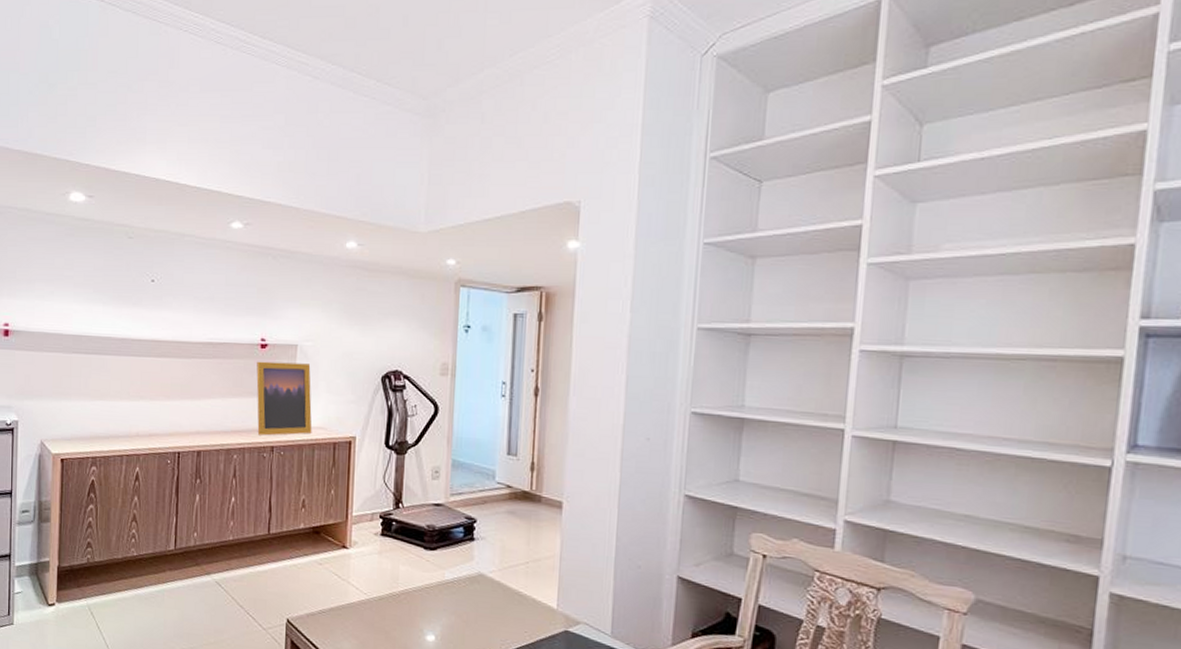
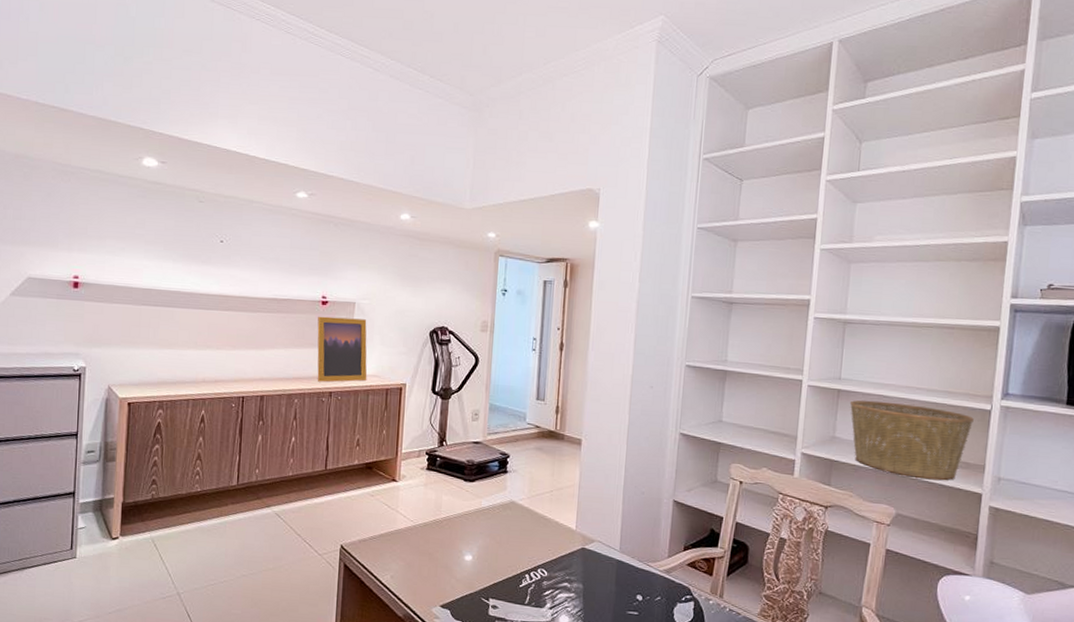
basket: none [909,454,1086,558] -> present [849,400,974,481]

